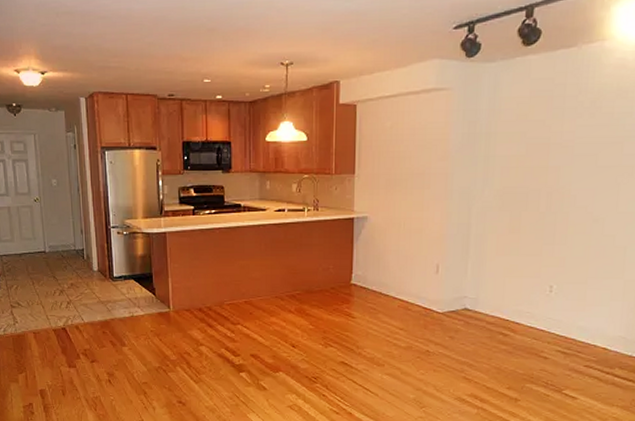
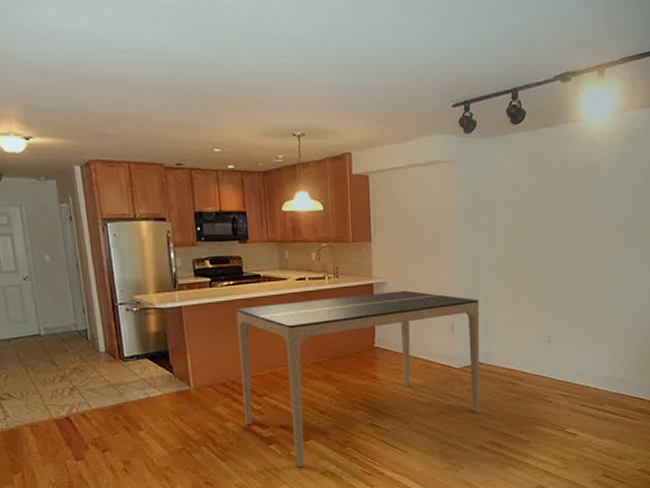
dining table: none [216,227,471,397] -> present [236,290,480,467]

